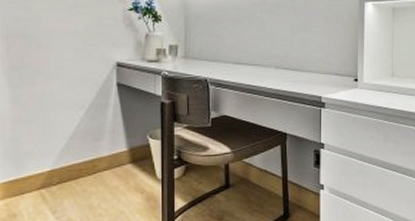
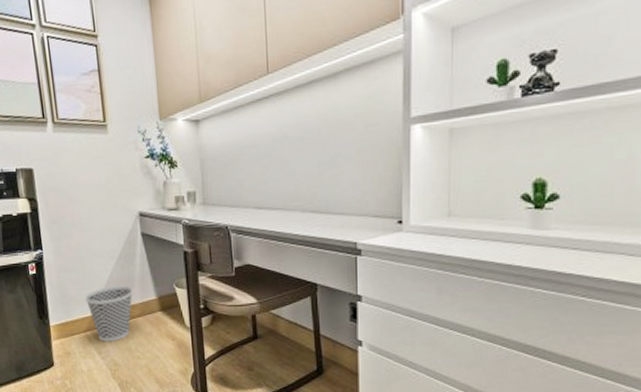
wastebasket: none [44,137,101,200] -> present [85,286,133,342]

